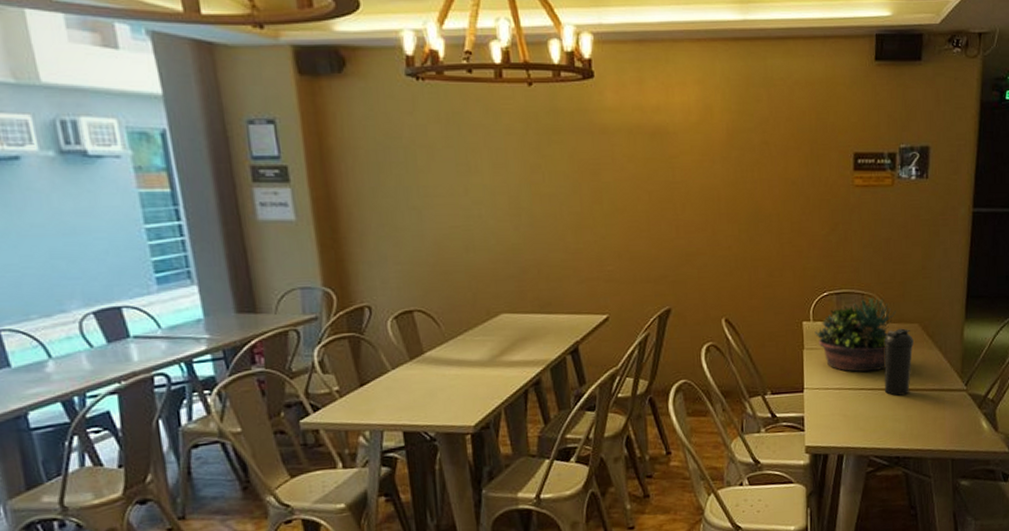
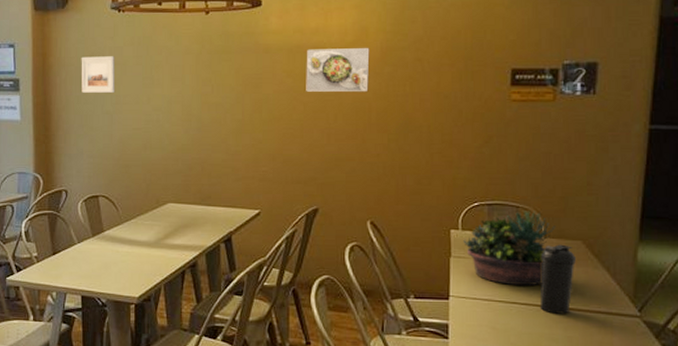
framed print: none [371,136,422,183] -> present [81,56,115,93]
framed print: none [648,129,716,179] -> present [306,48,370,92]

